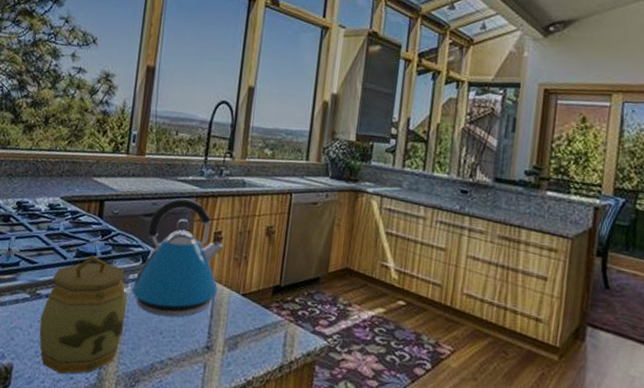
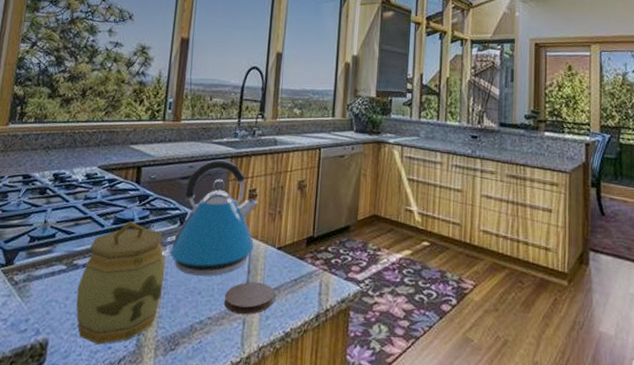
coaster: none [185,326,237,359] -> present [224,281,275,315]

